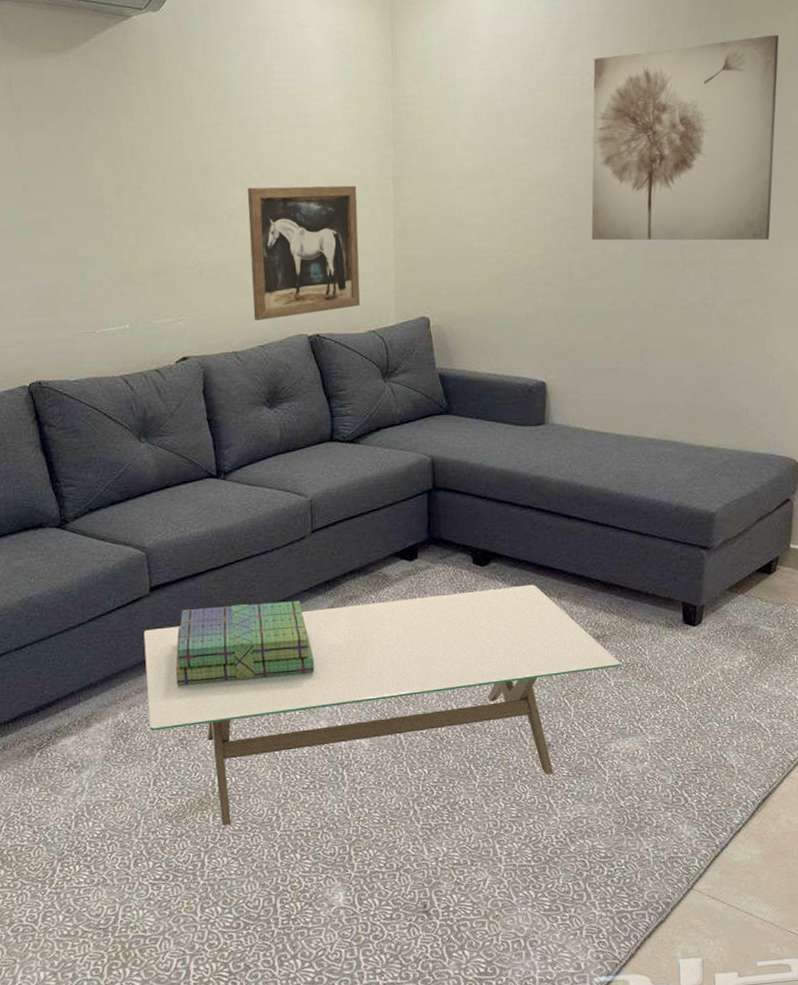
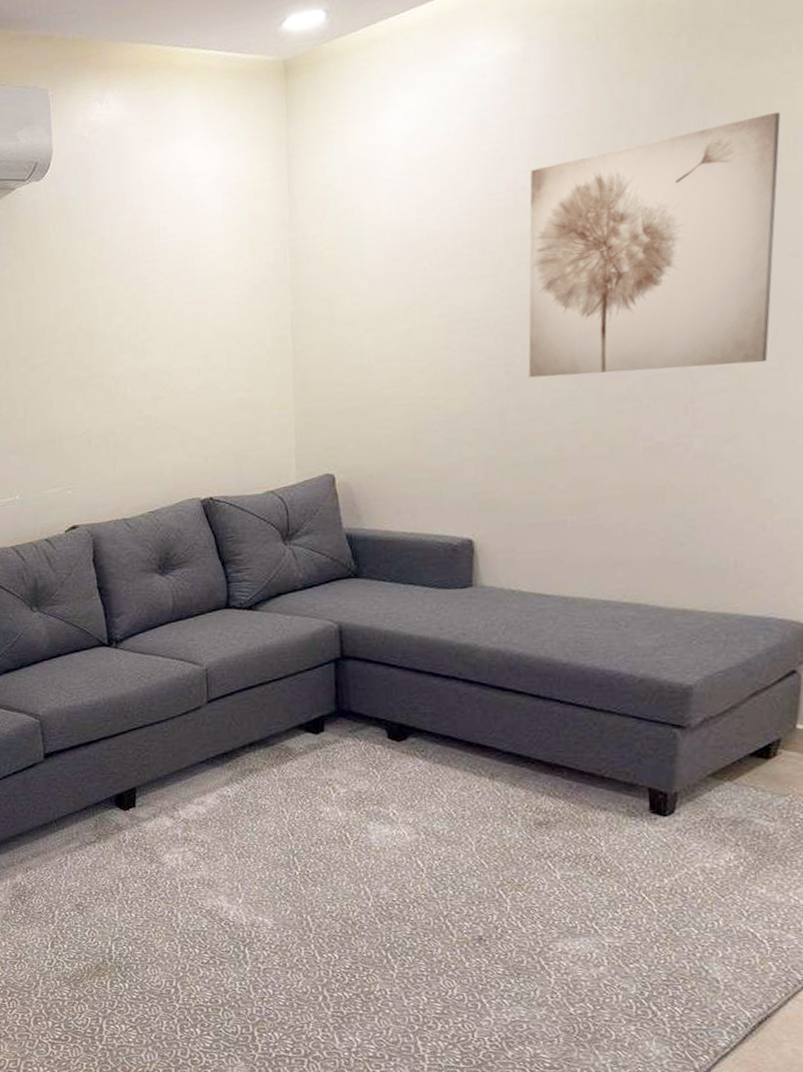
coffee table: present [143,584,621,826] -> none [38,762,569,994]
stack of books: present [175,600,315,685] -> none [70,772,213,852]
wall art: present [247,185,360,320] -> none [135,338,257,486]

